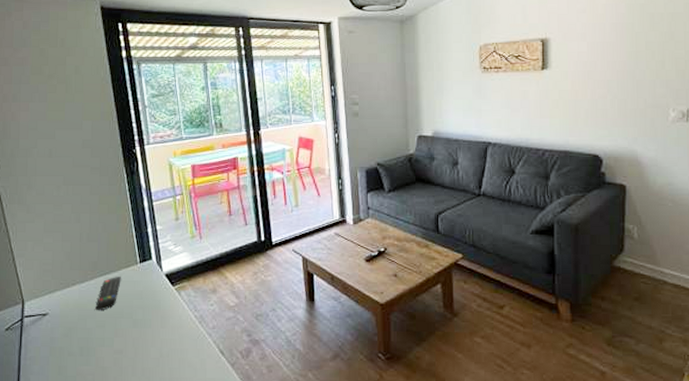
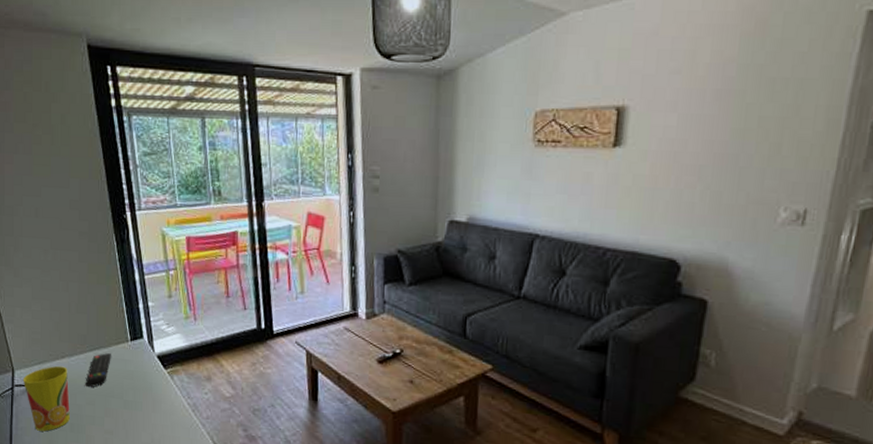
cup: none [32,293,80,359] -> present [22,365,70,432]

